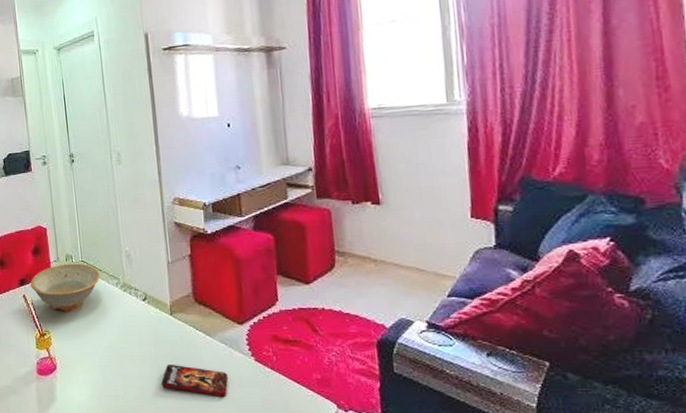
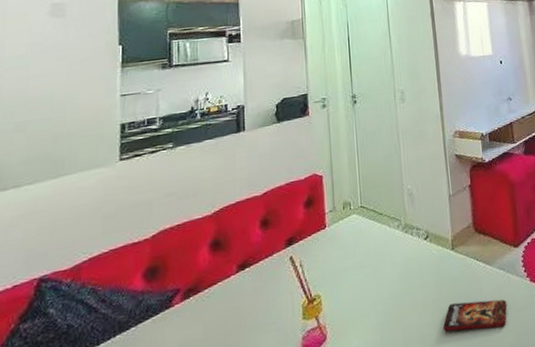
dish: present [30,263,100,311] -> none [300,209,381,268]

